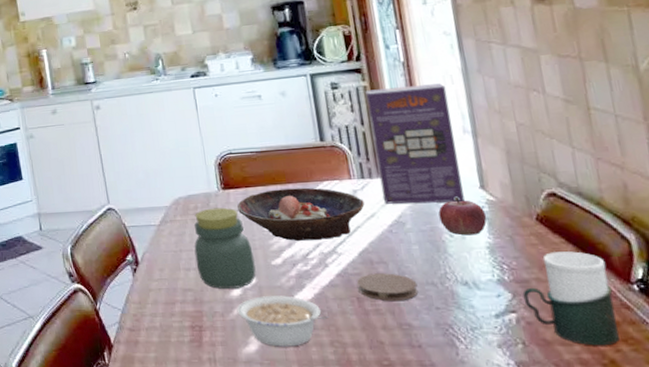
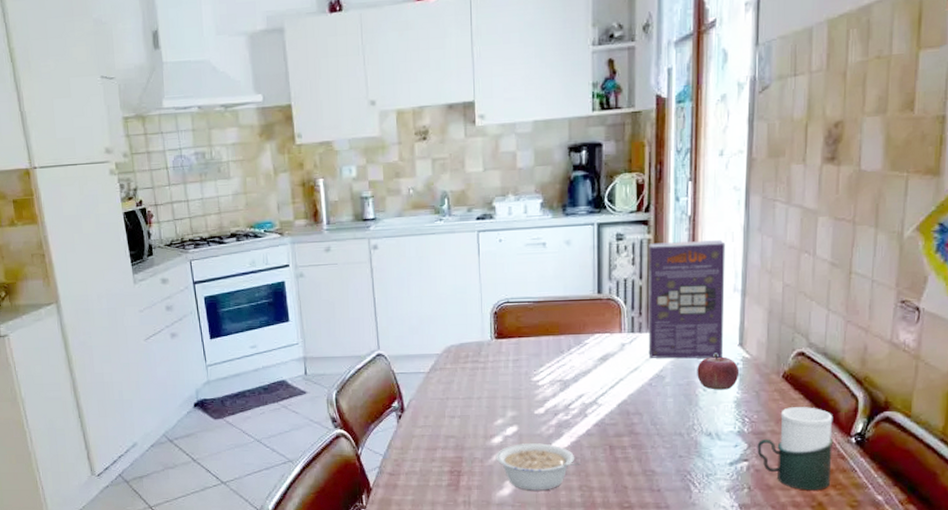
jar: present [193,207,256,289] -> none [461,357,518,436]
bowl: present [237,187,365,241] -> none [508,339,630,391]
coaster: present [357,273,419,301] -> none [612,423,666,449]

